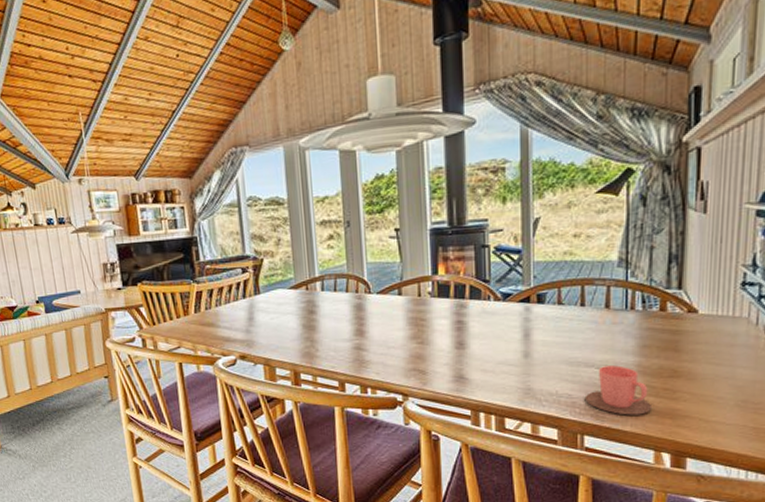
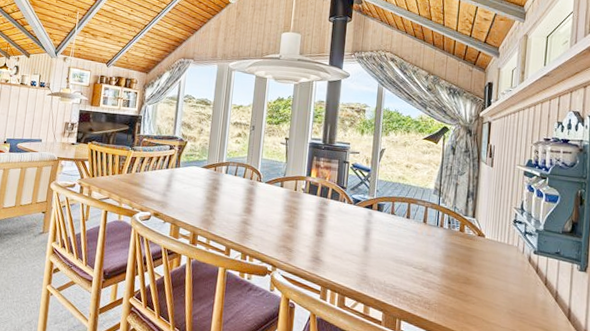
cup: present [586,365,653,415] -> none [405,267,451,310]

